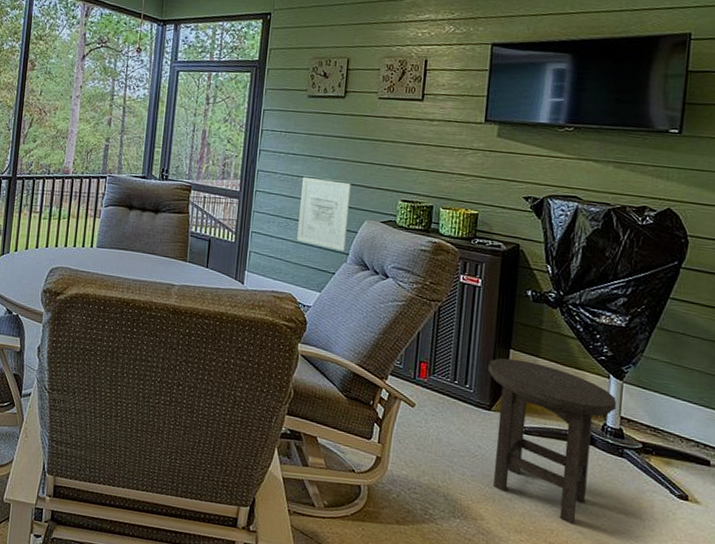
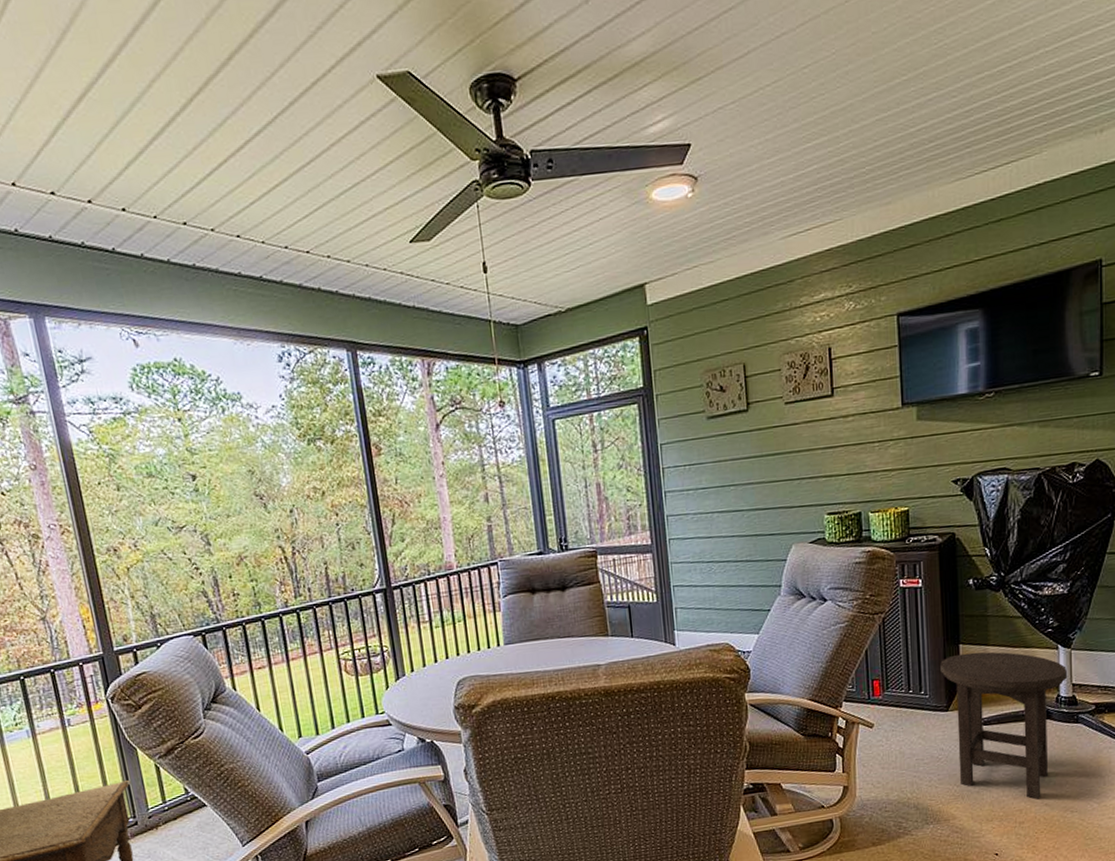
wall art: present [297,176,351,251] -> none [718,507,776,585]

